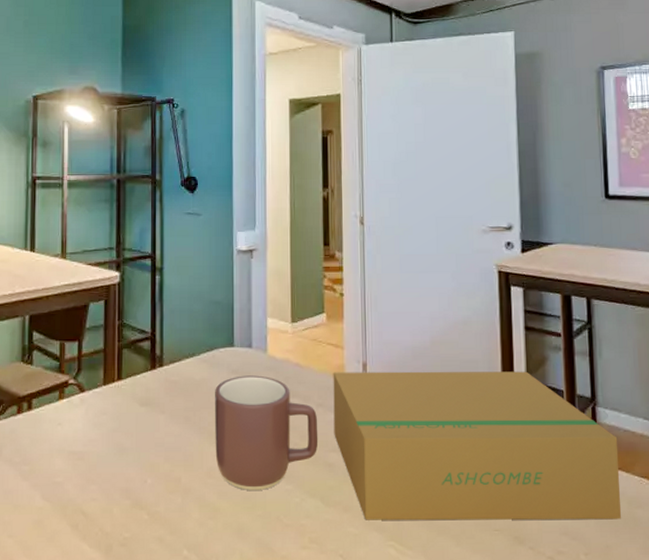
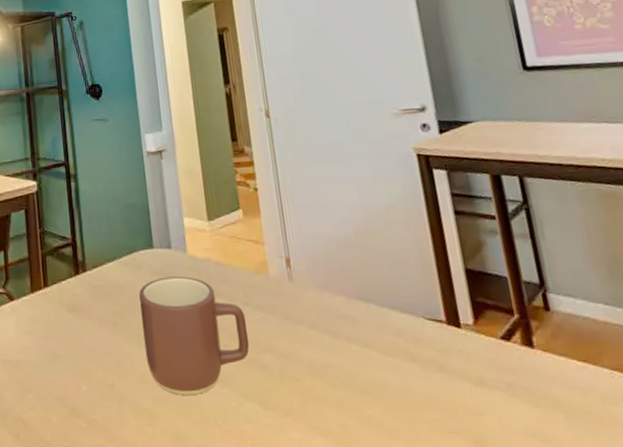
box: present [333,371,621,521] -> none [256,258,595,424]

